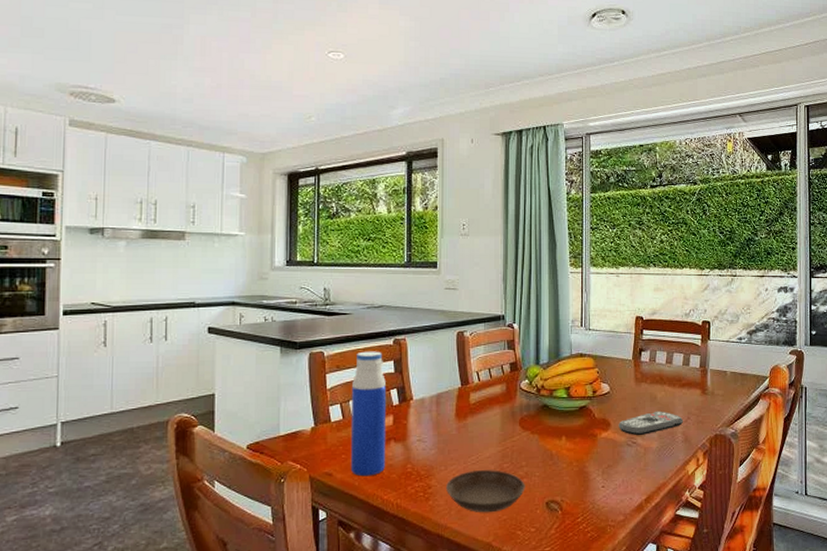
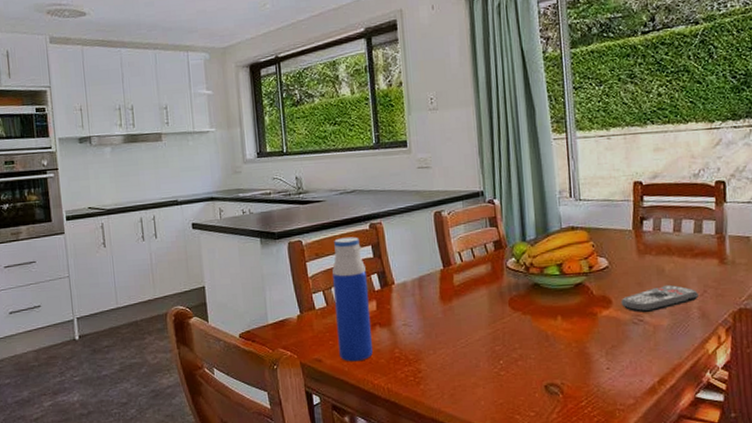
saucer: present [446,470,525,513] -> none [436,353,521,397]

